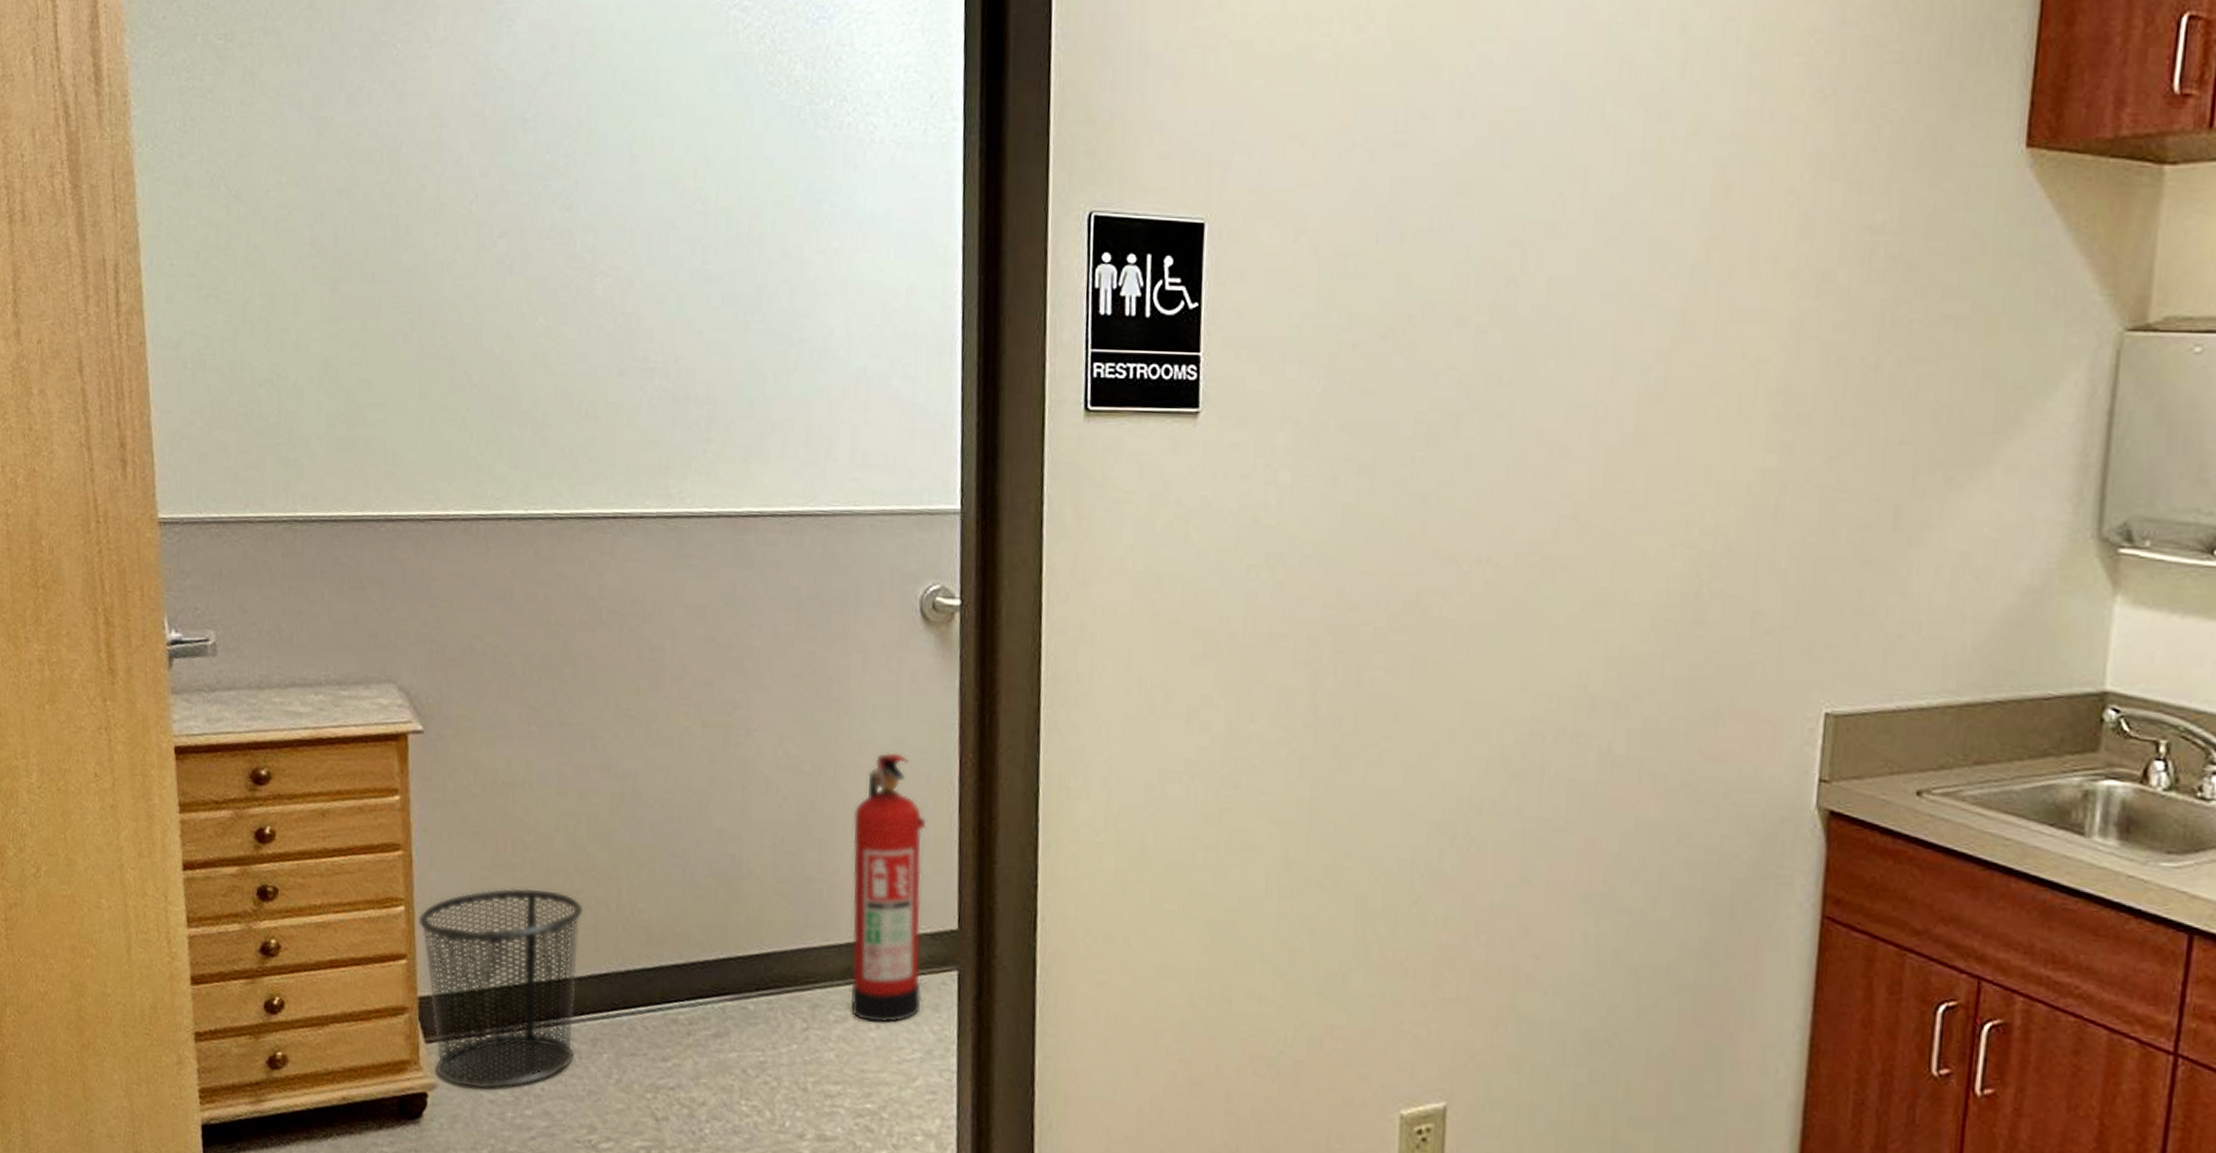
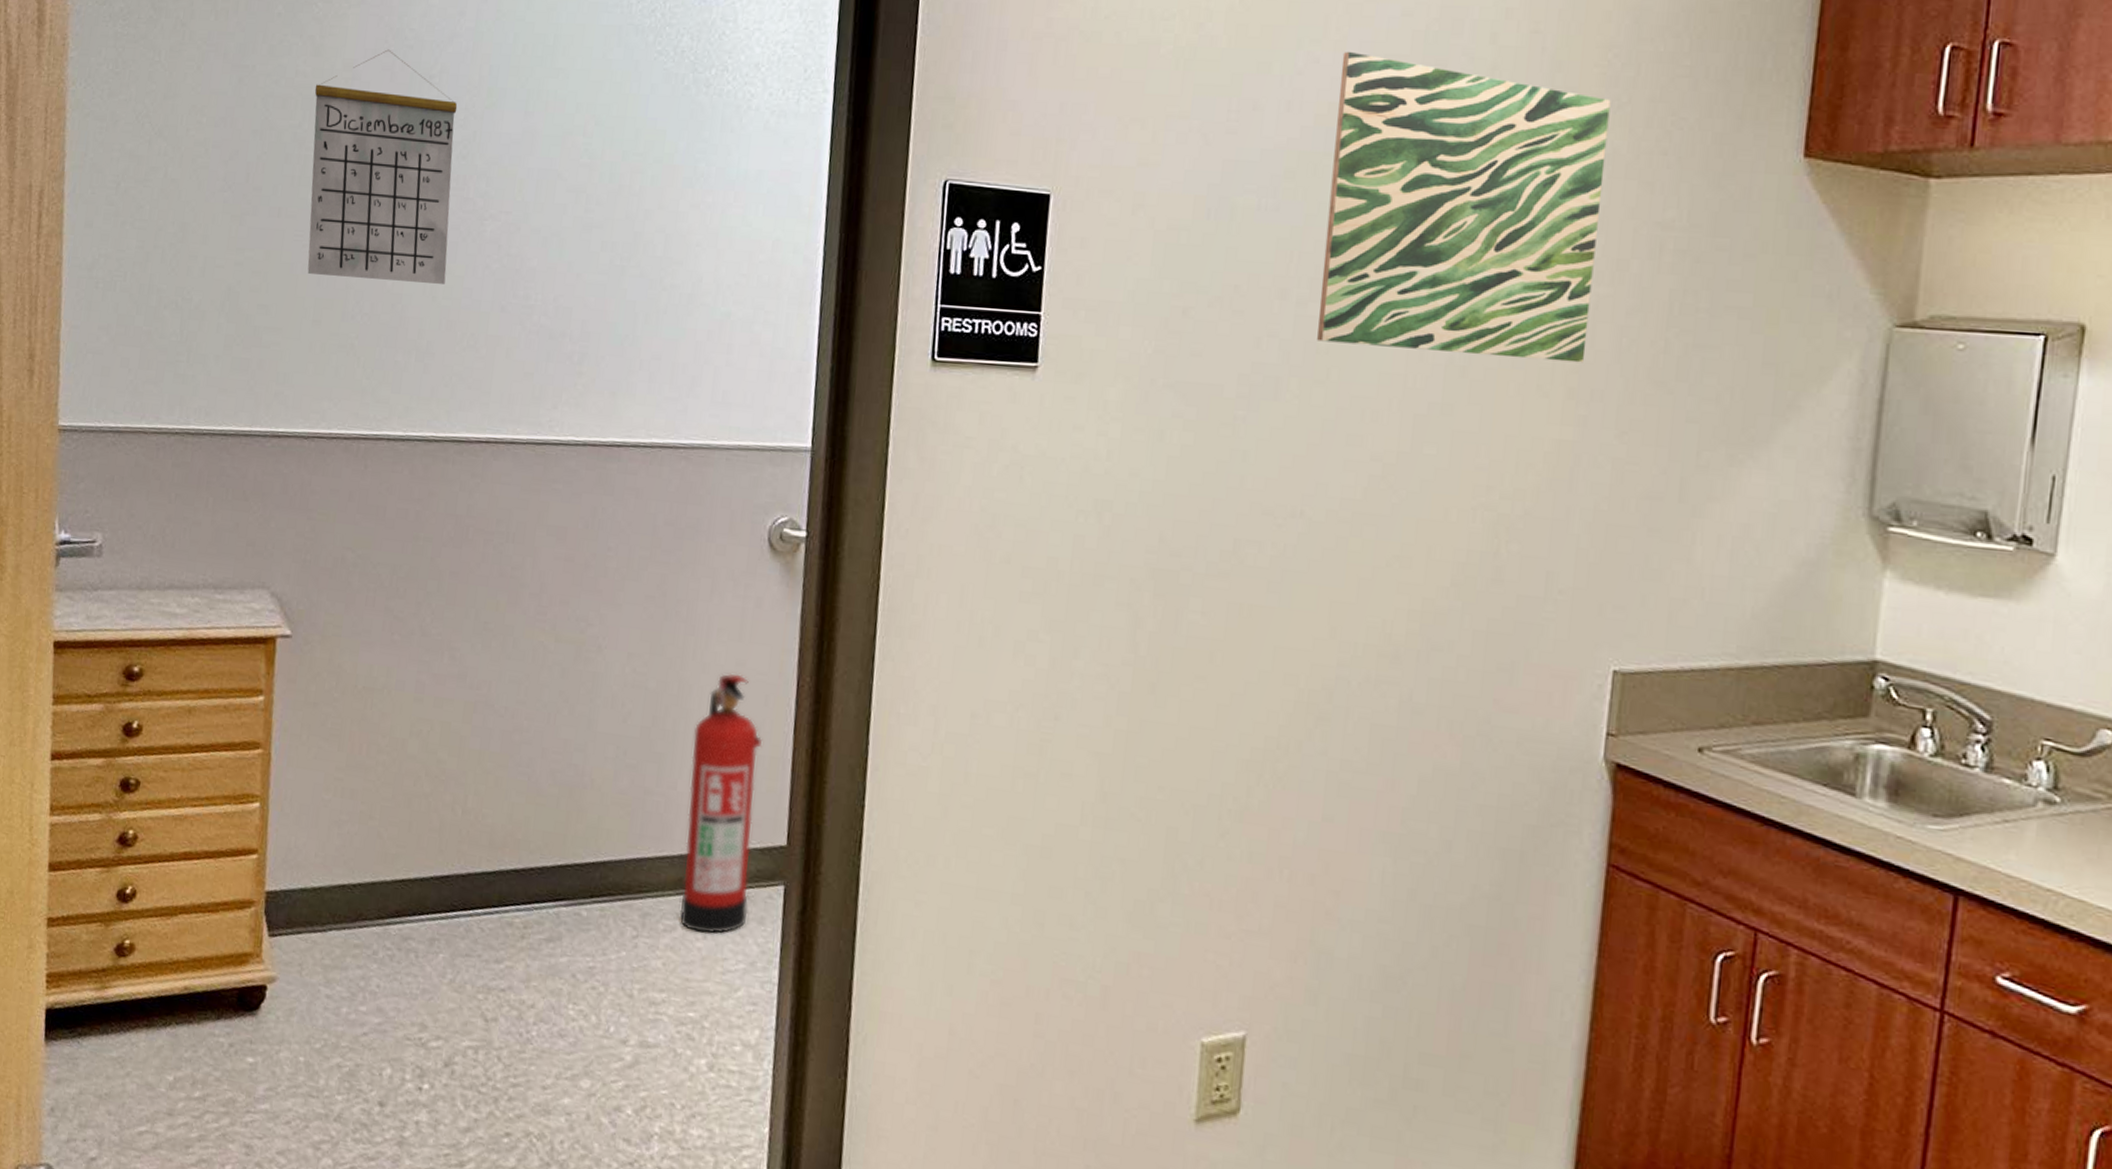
calendar: none [400,92,558,349] -> present [307,49,458,284]
waste bin: present [418,888,583,1090] -> none [272,789,431,985]
wall art: none [1499,49,1814,384] -> present [1317,51,1611,363]

